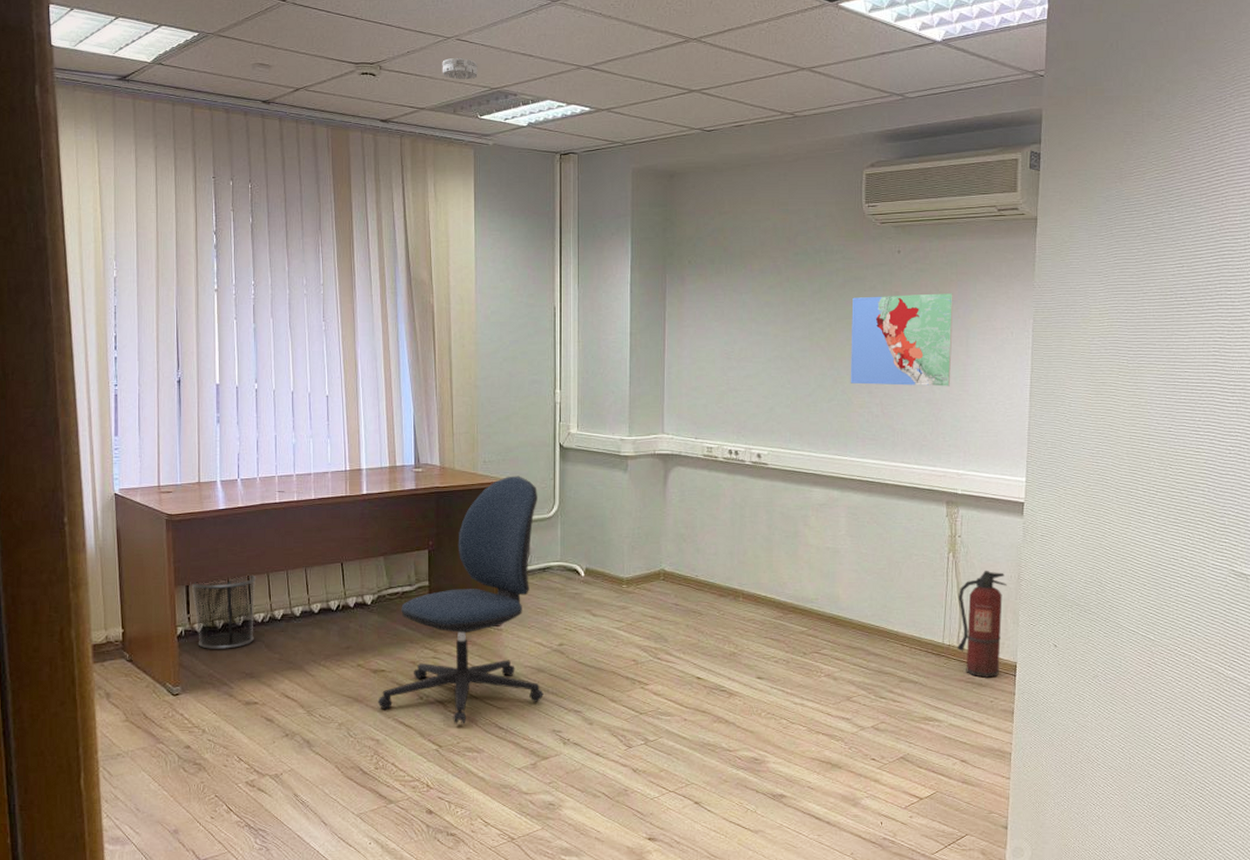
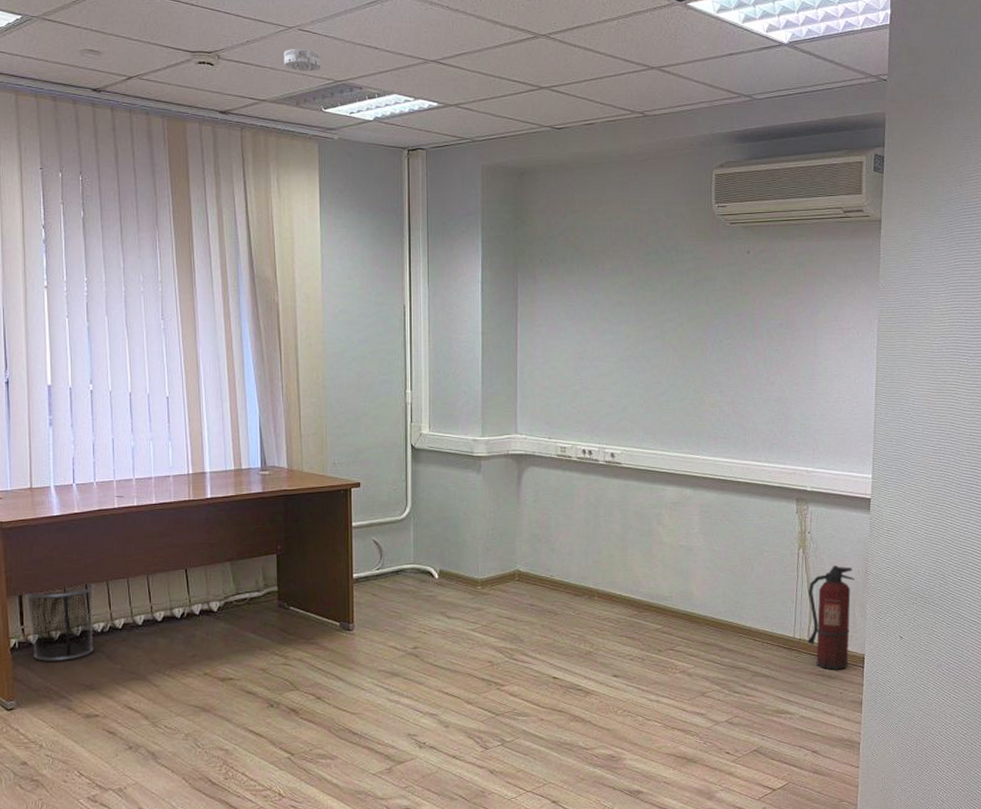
office chair: present [377,476,544,724] -> none [226,477,398,731]
map: present [850,293,953,387] -> none [701,293,802,386]

